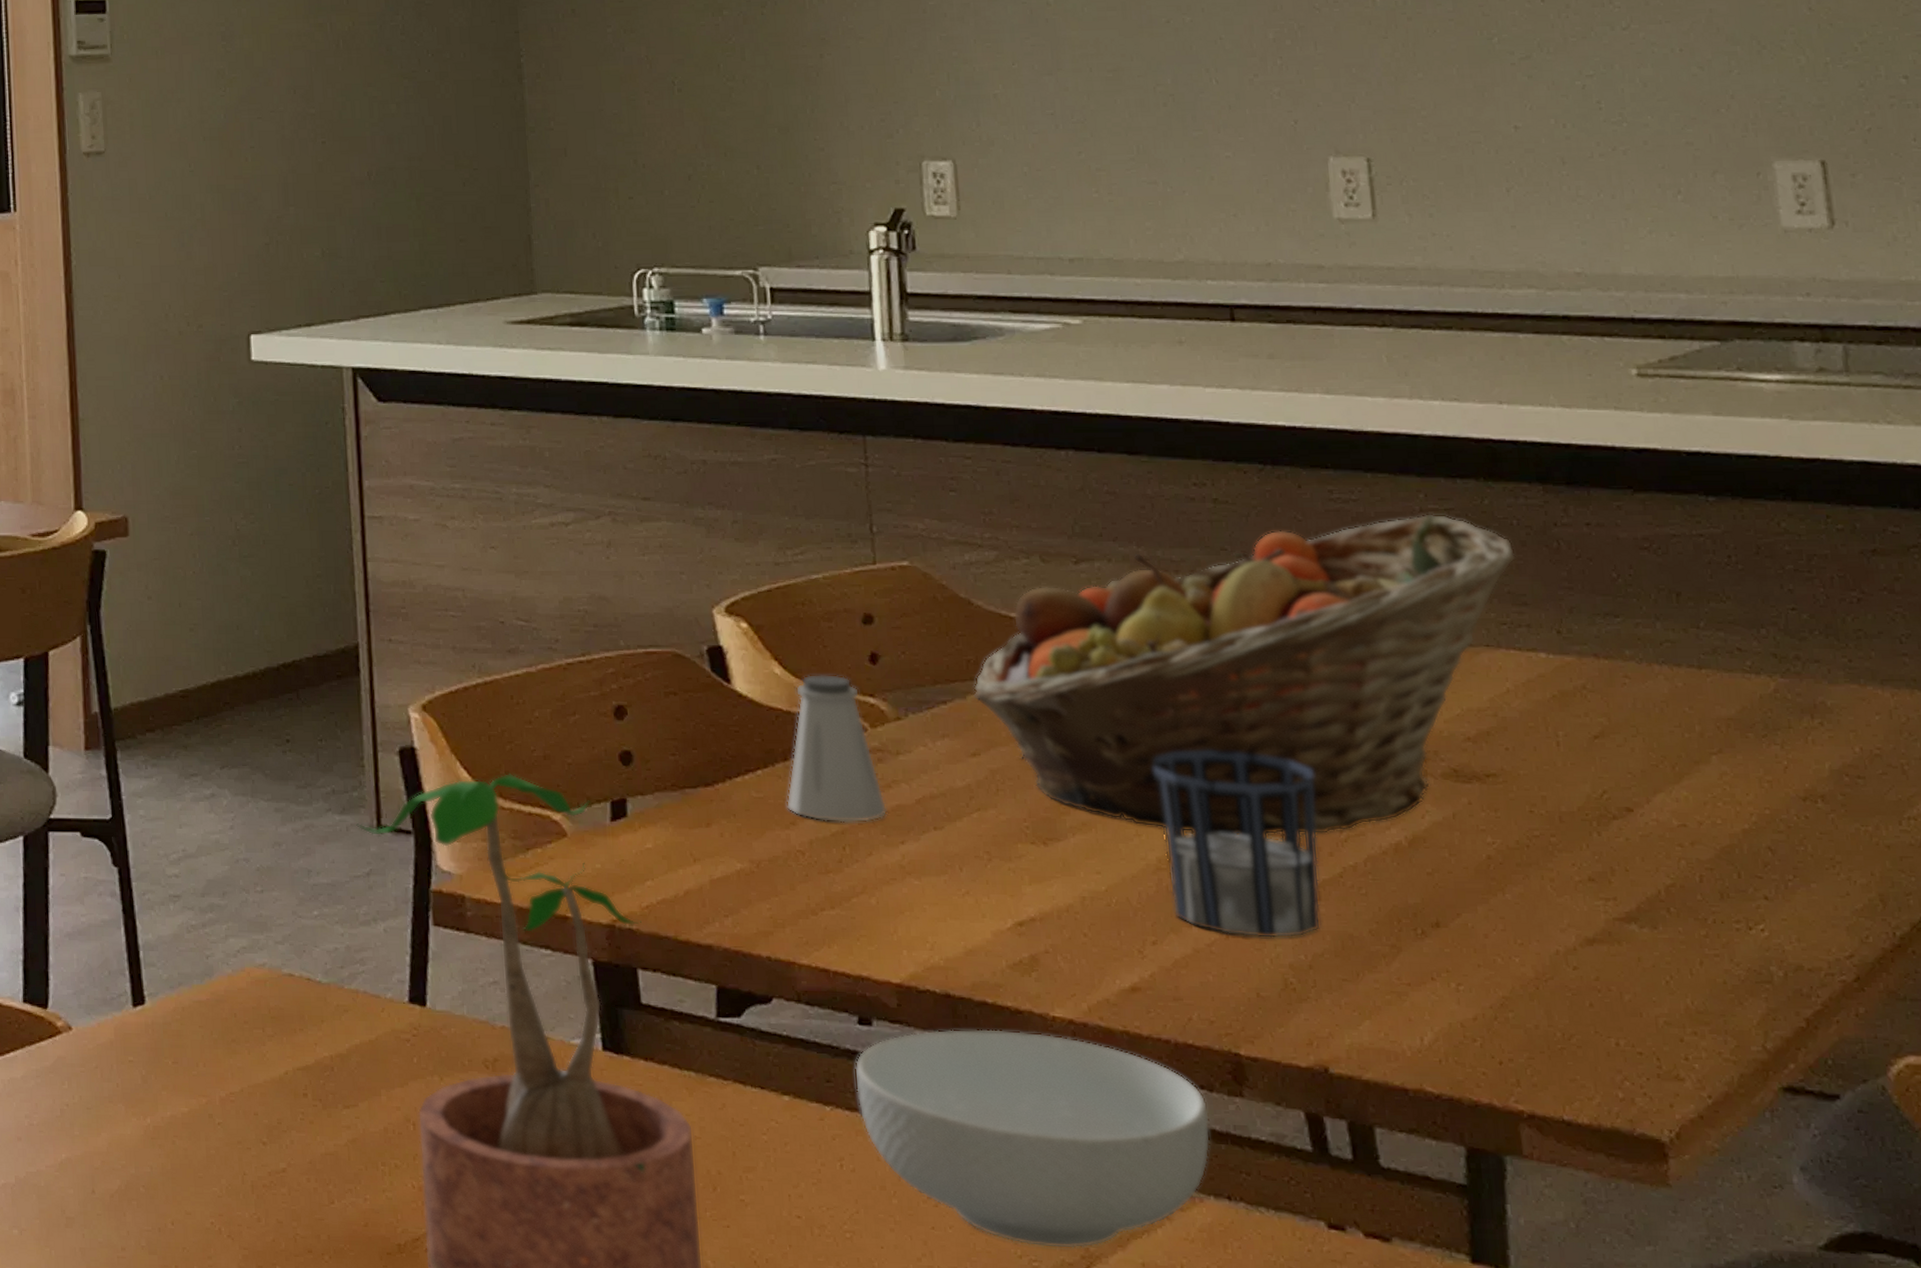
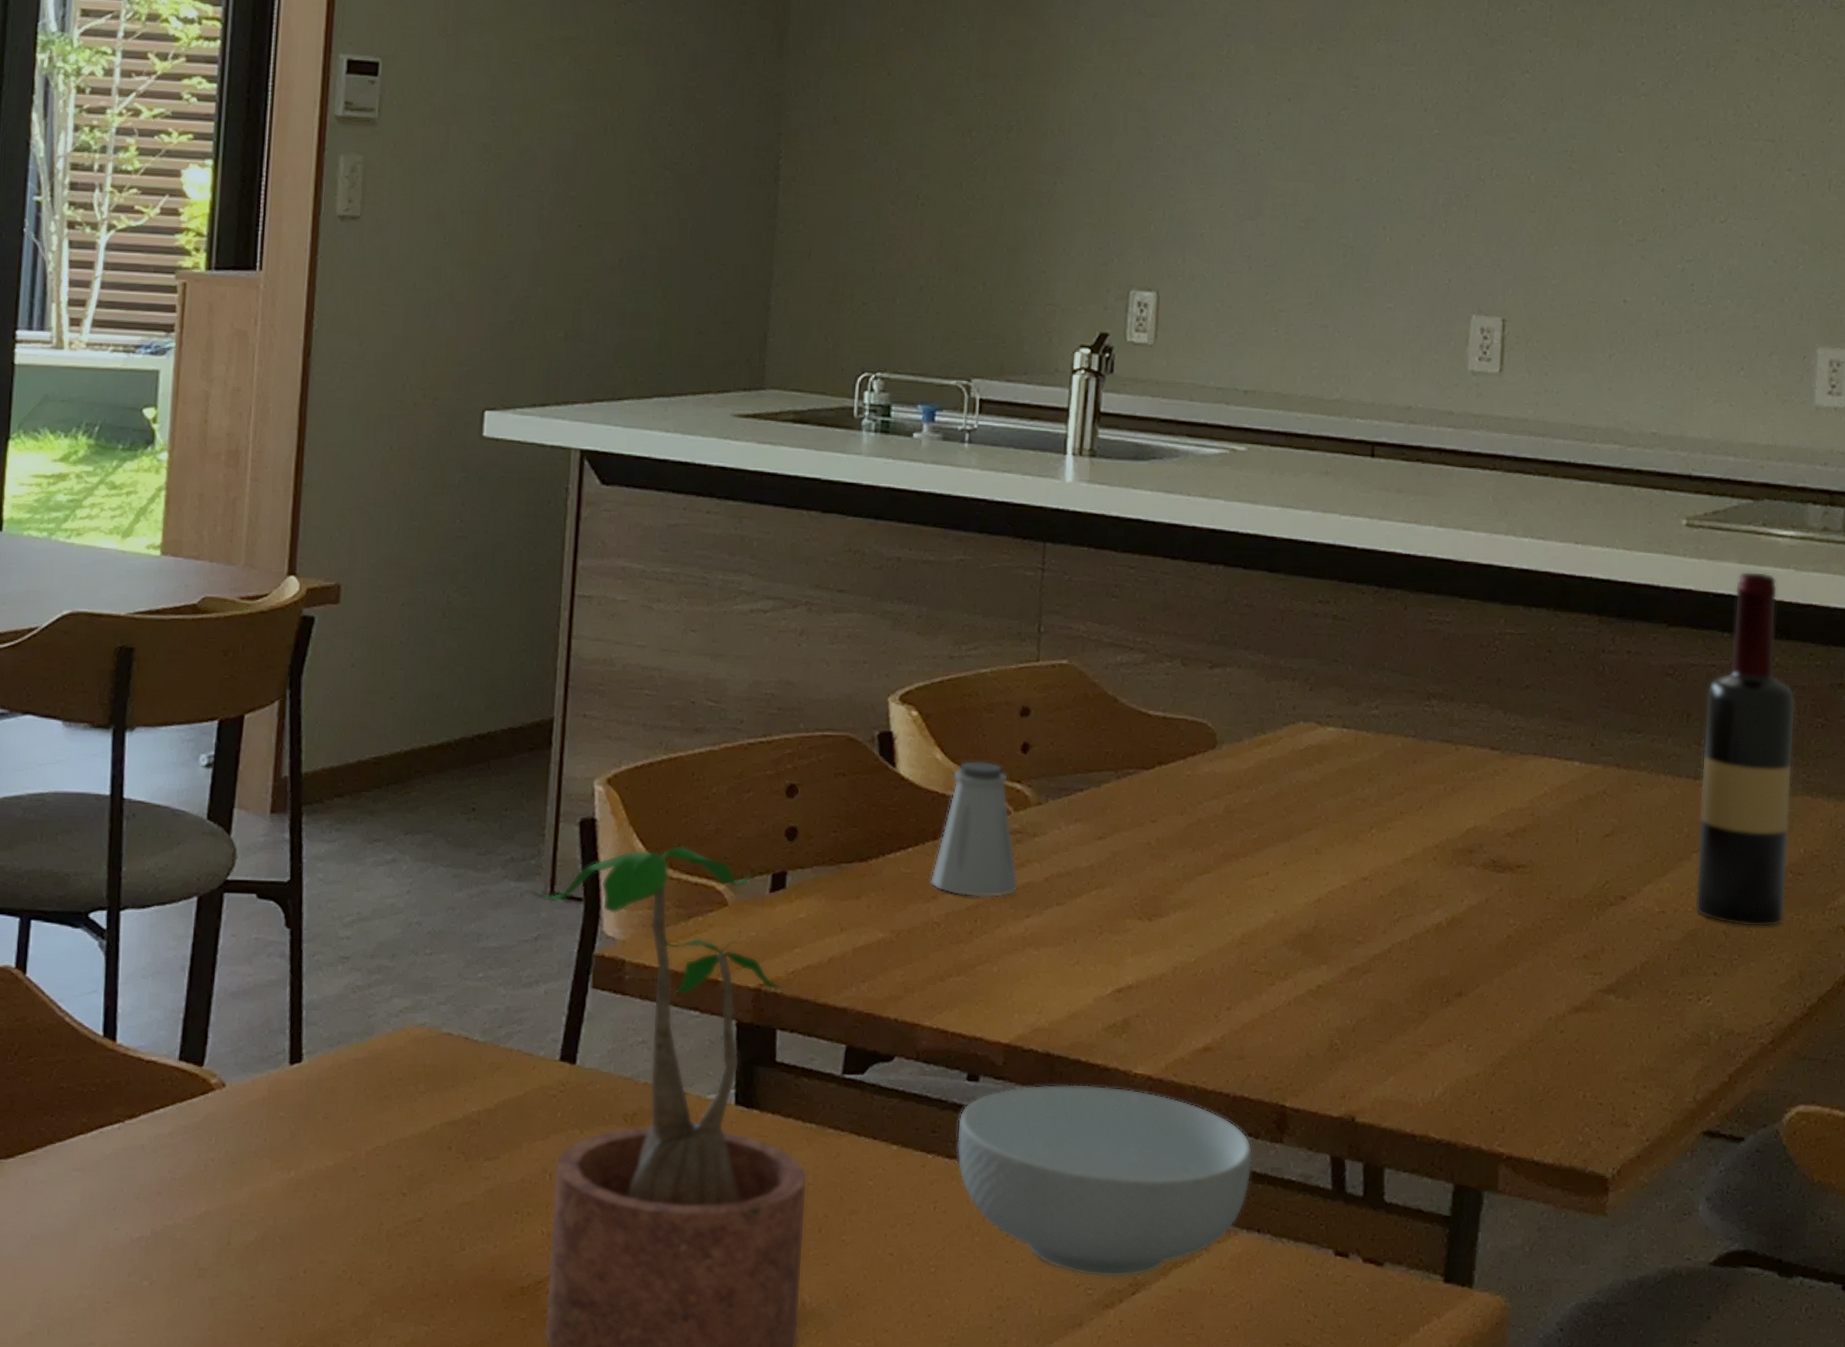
fruit basket: present [973,513,1516,836] -> none [1107,636,1569,915]
cup: present [1152,749,1321,939] -> none [1248,838,1380,1006]
wine bottle: none [1696,423,1848,842] -> present [1694,571,1796,928]

